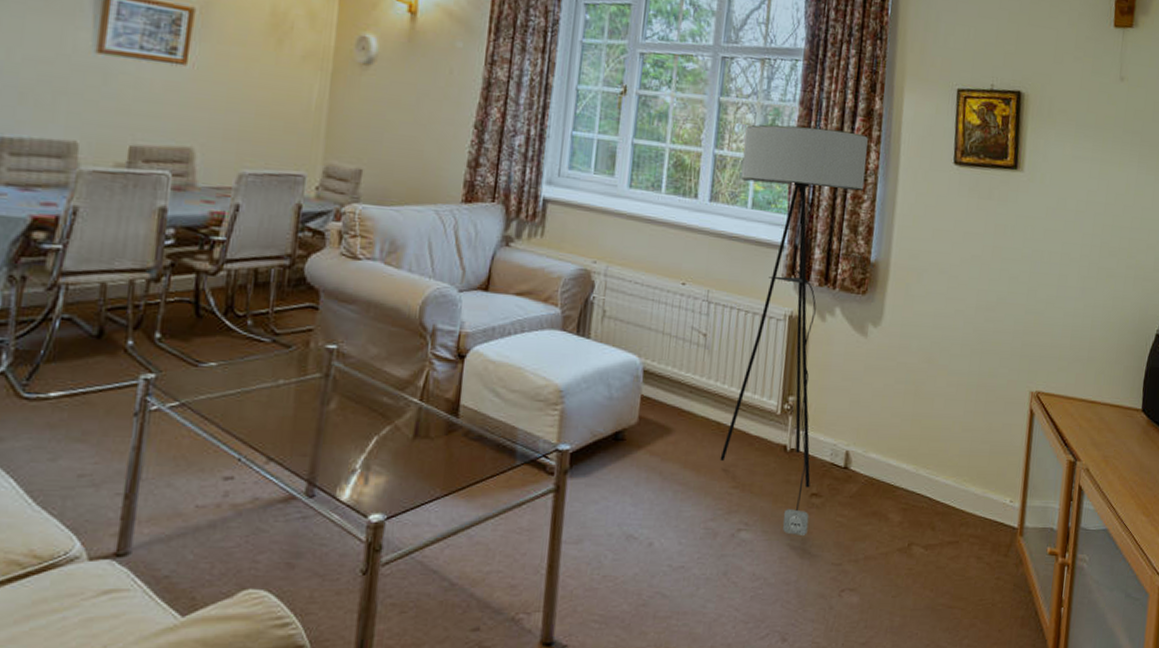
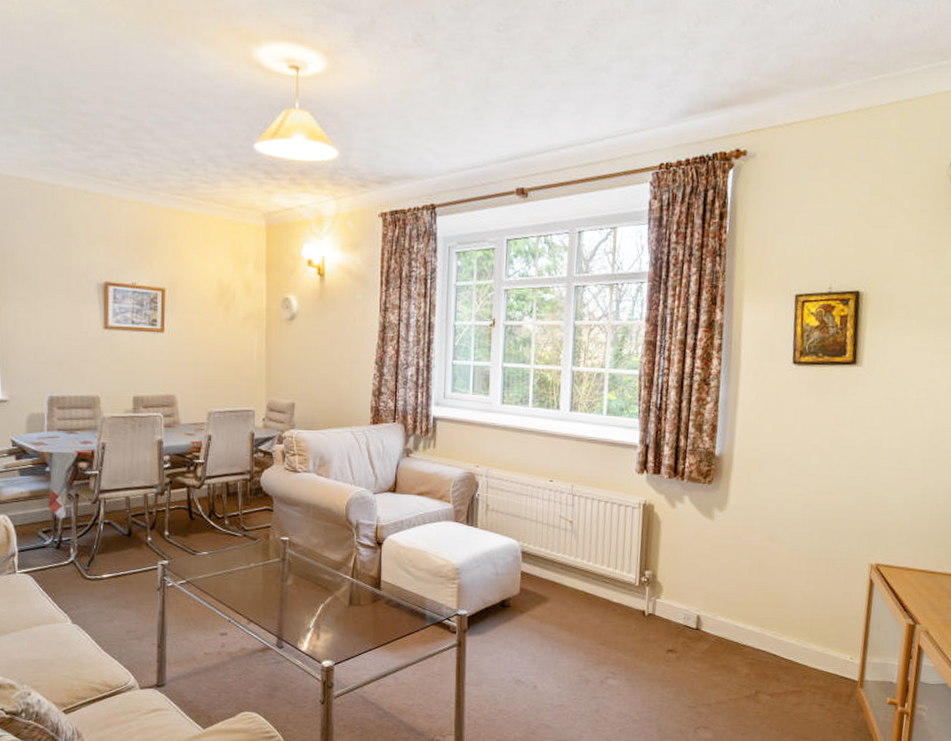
floor lamp: present [720,124,868,535] -> none [588,340,710,683]

